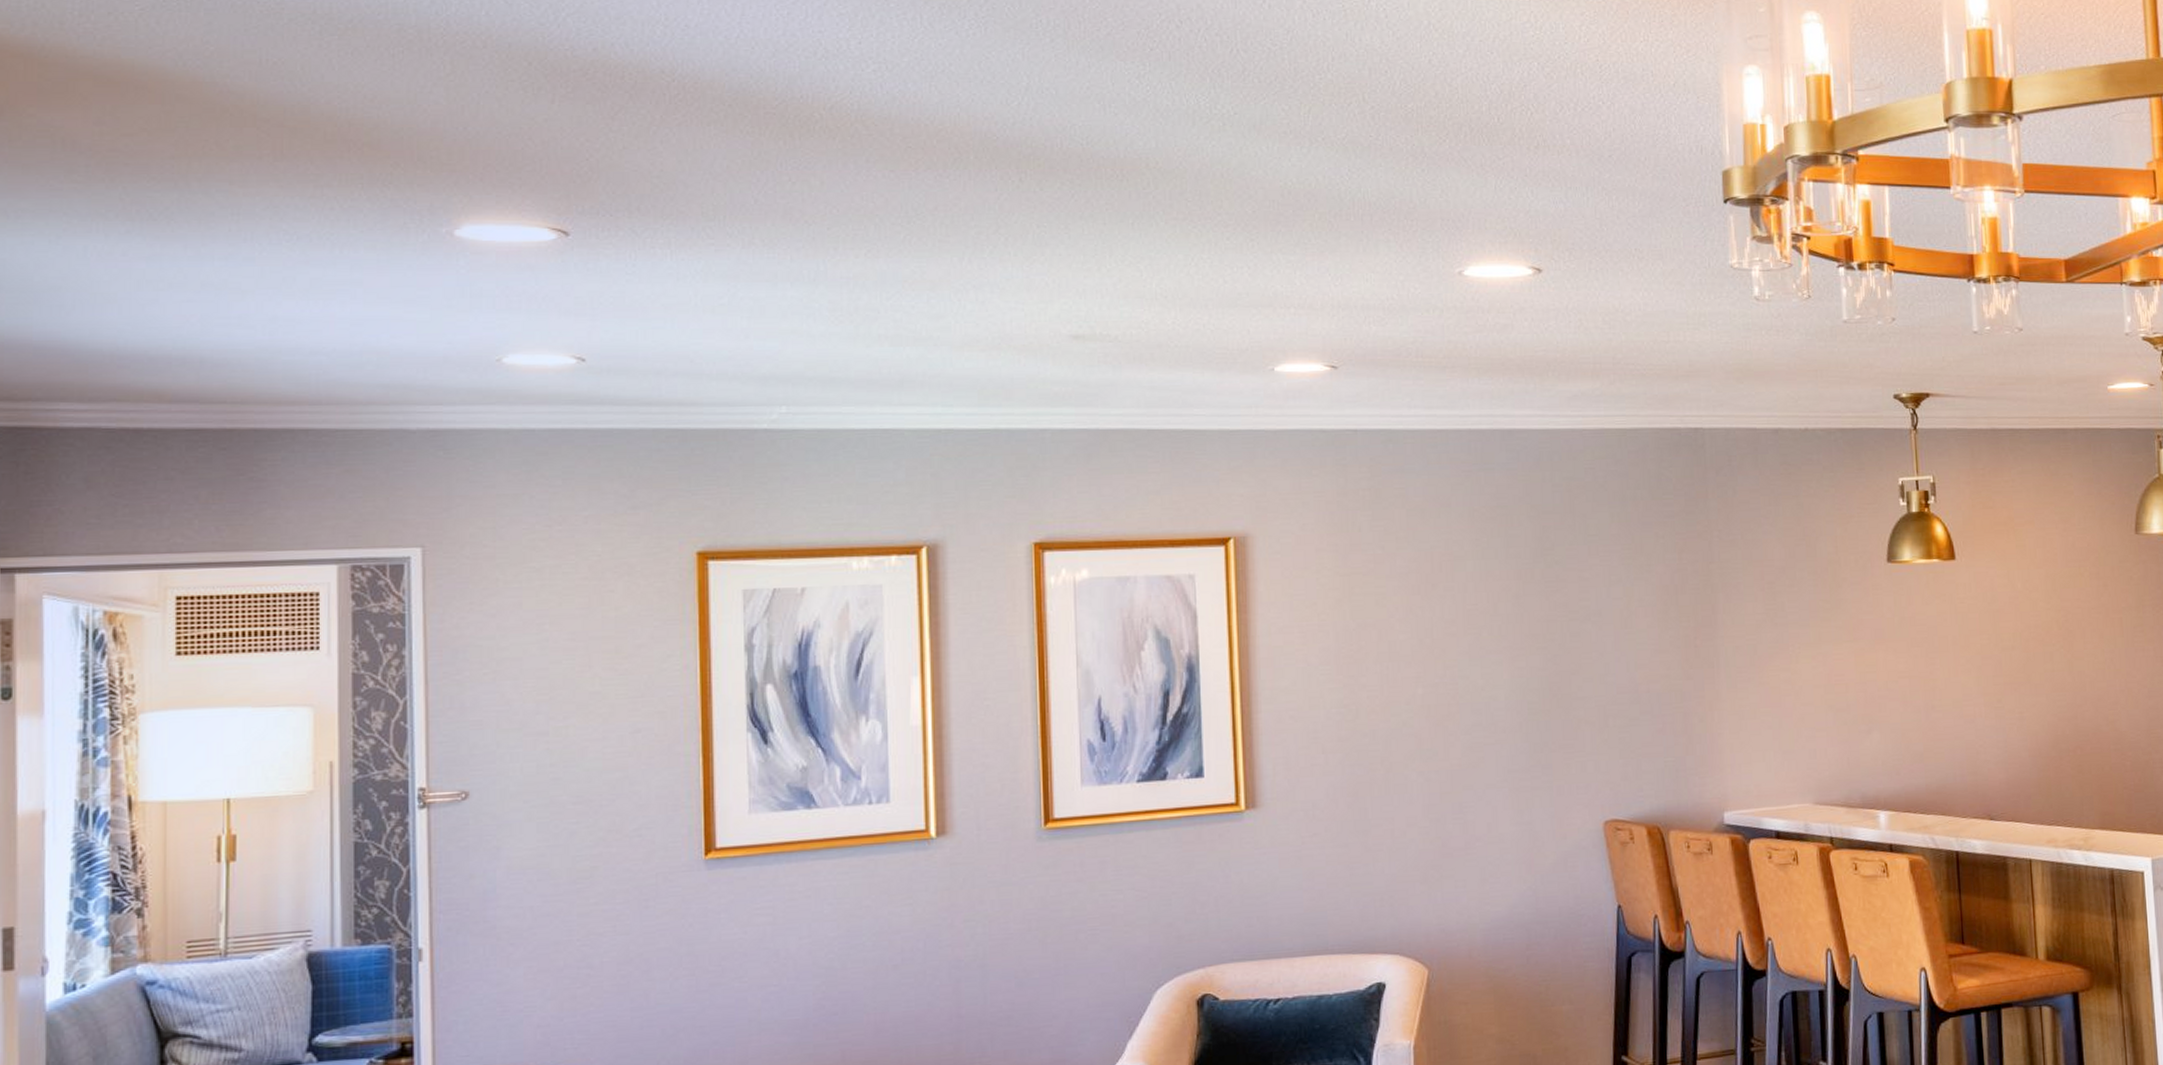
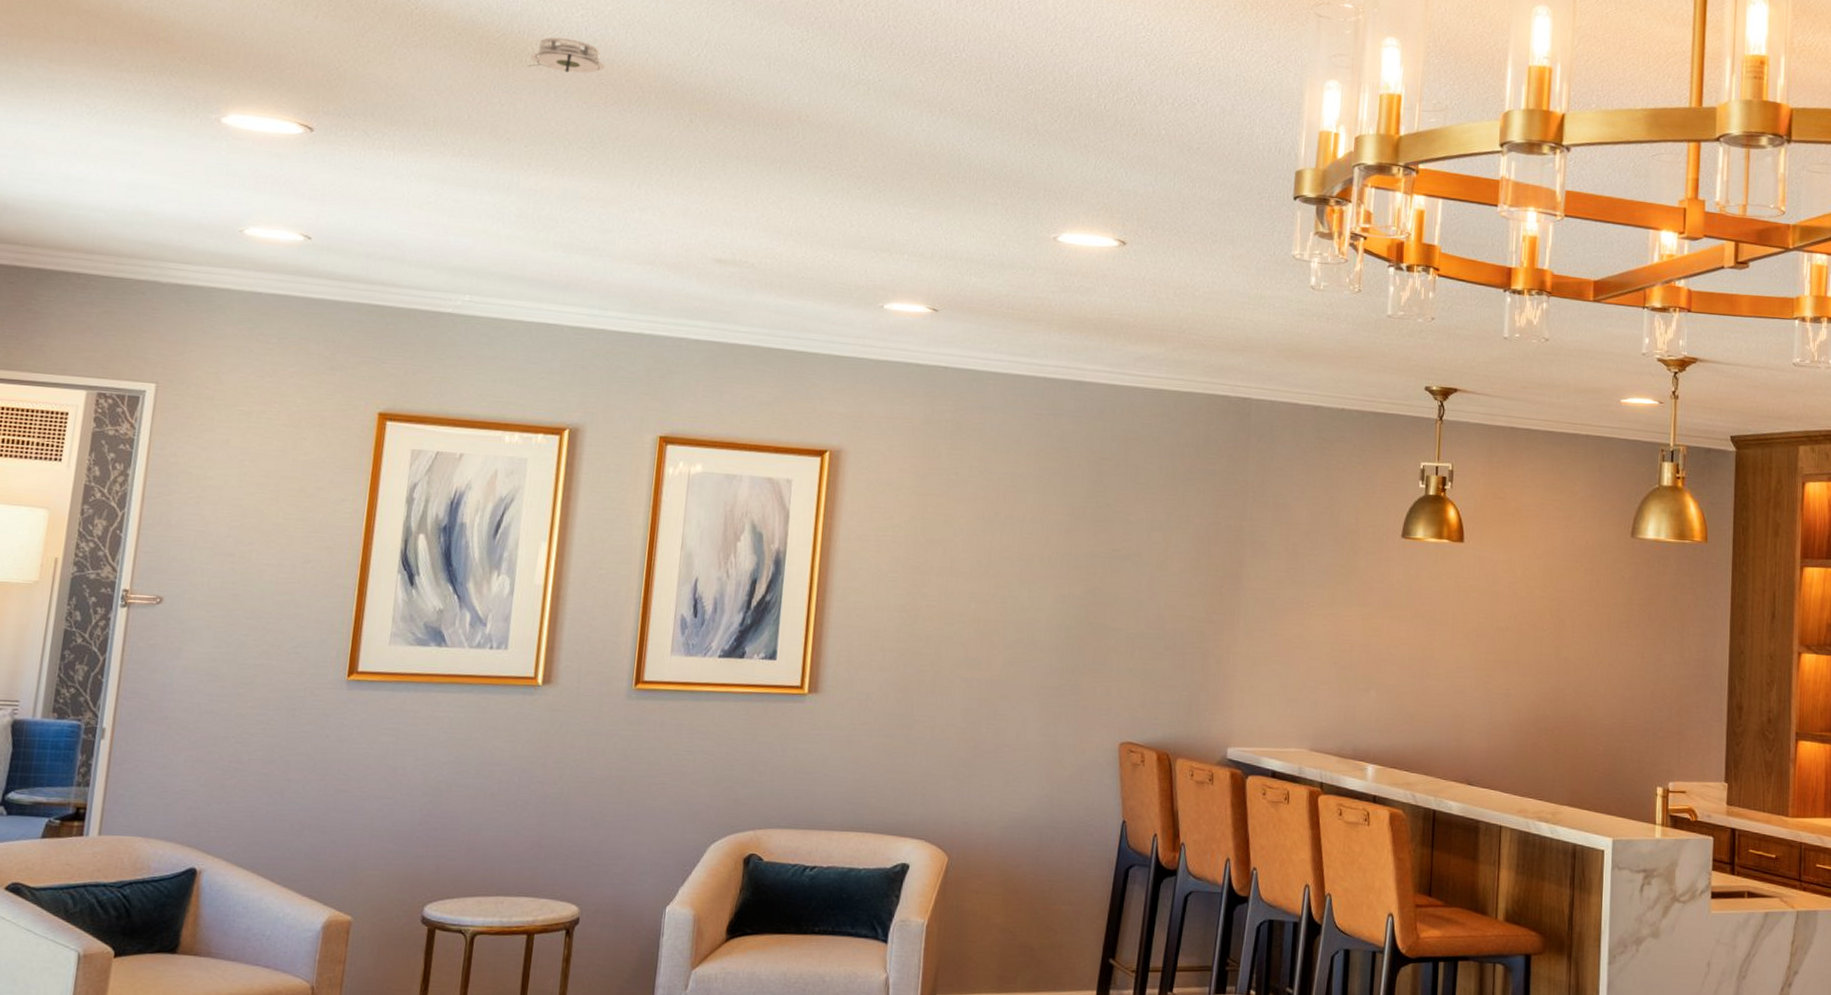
smoke detector: none [816,99,910,139] -> present [527,37,605,73]

